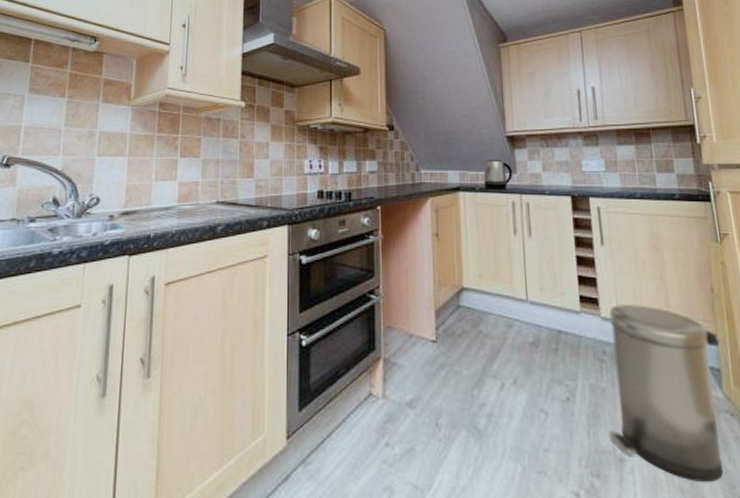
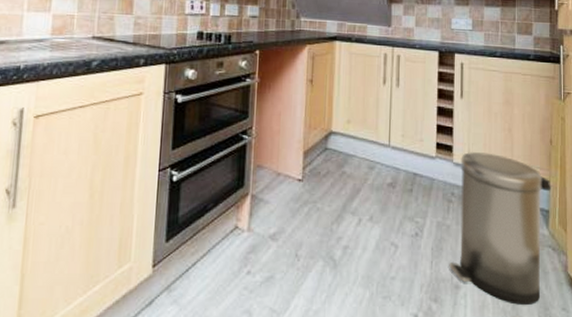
kettle: present [482,159,513,191] -> none [359,11,387,43]

